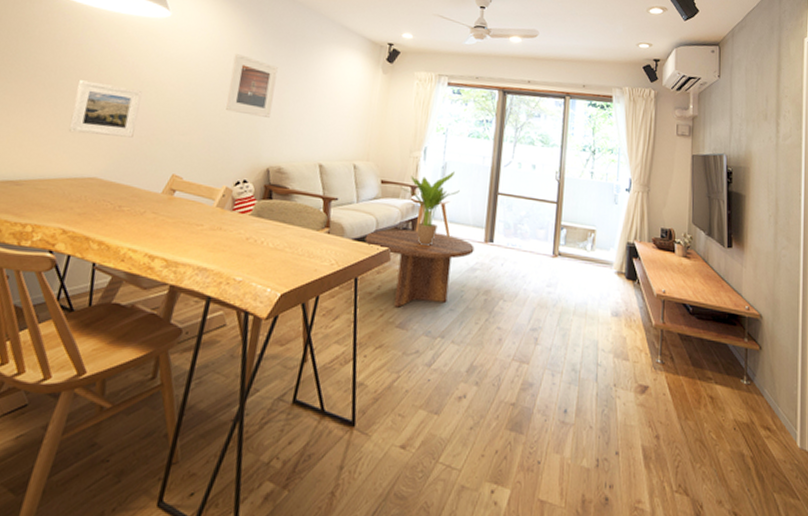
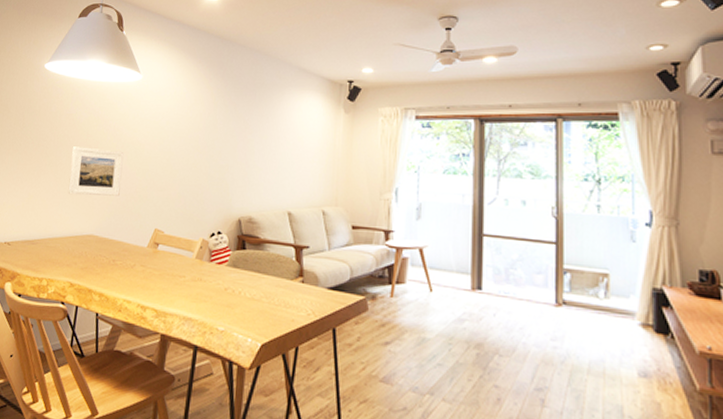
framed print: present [226,54,278,118] -> none [197,108,241,168]
coffee table: present [364,229,474,308] -> none [340,277,460,361]
potted plant: present [400,171,460,246] -> none [372,212,438,294]

